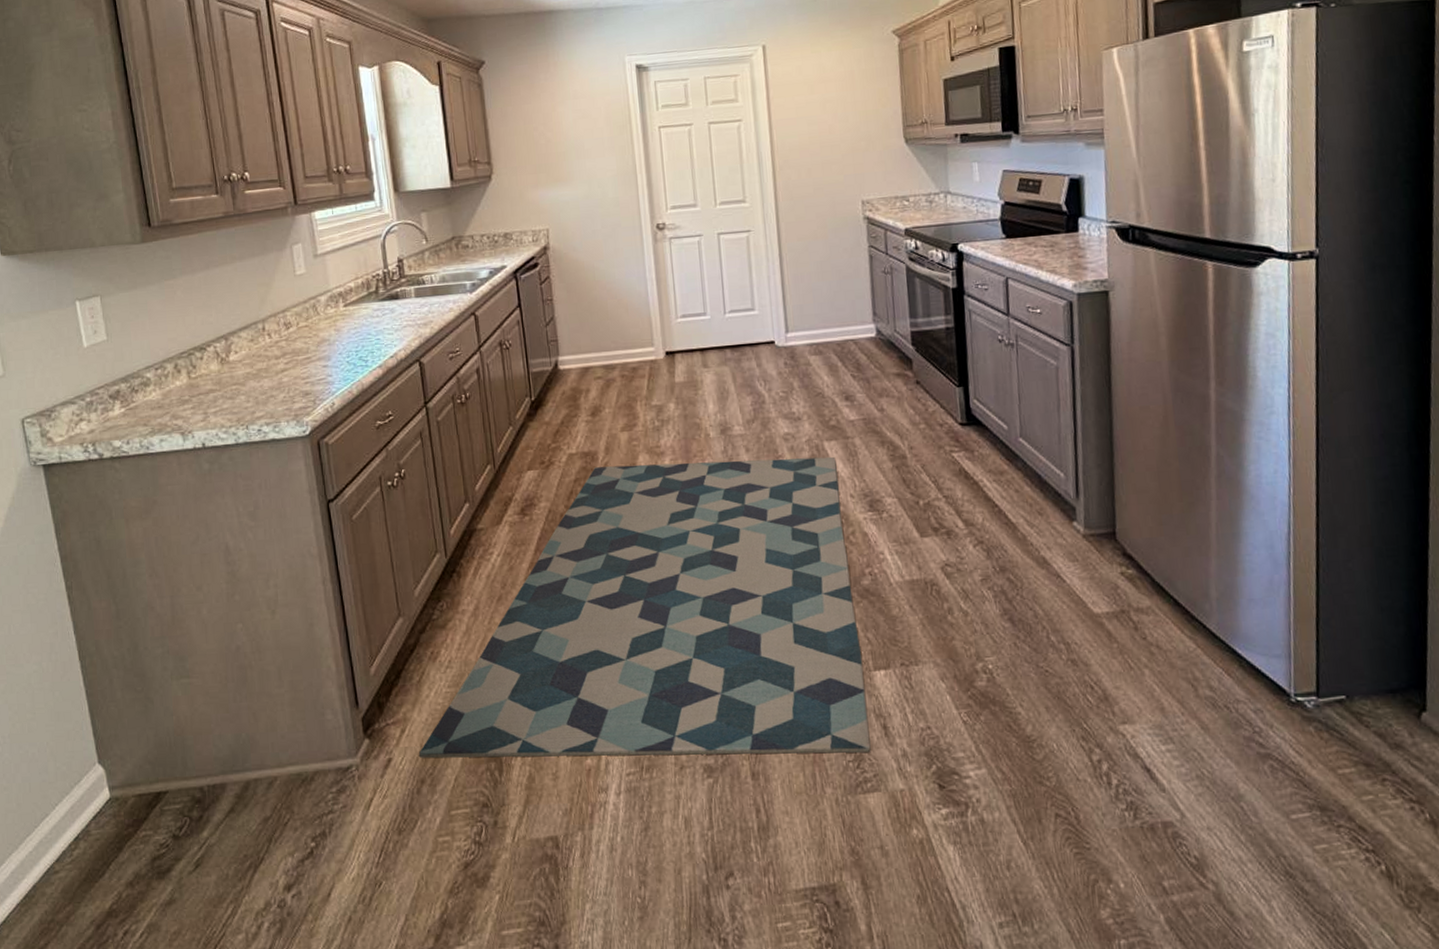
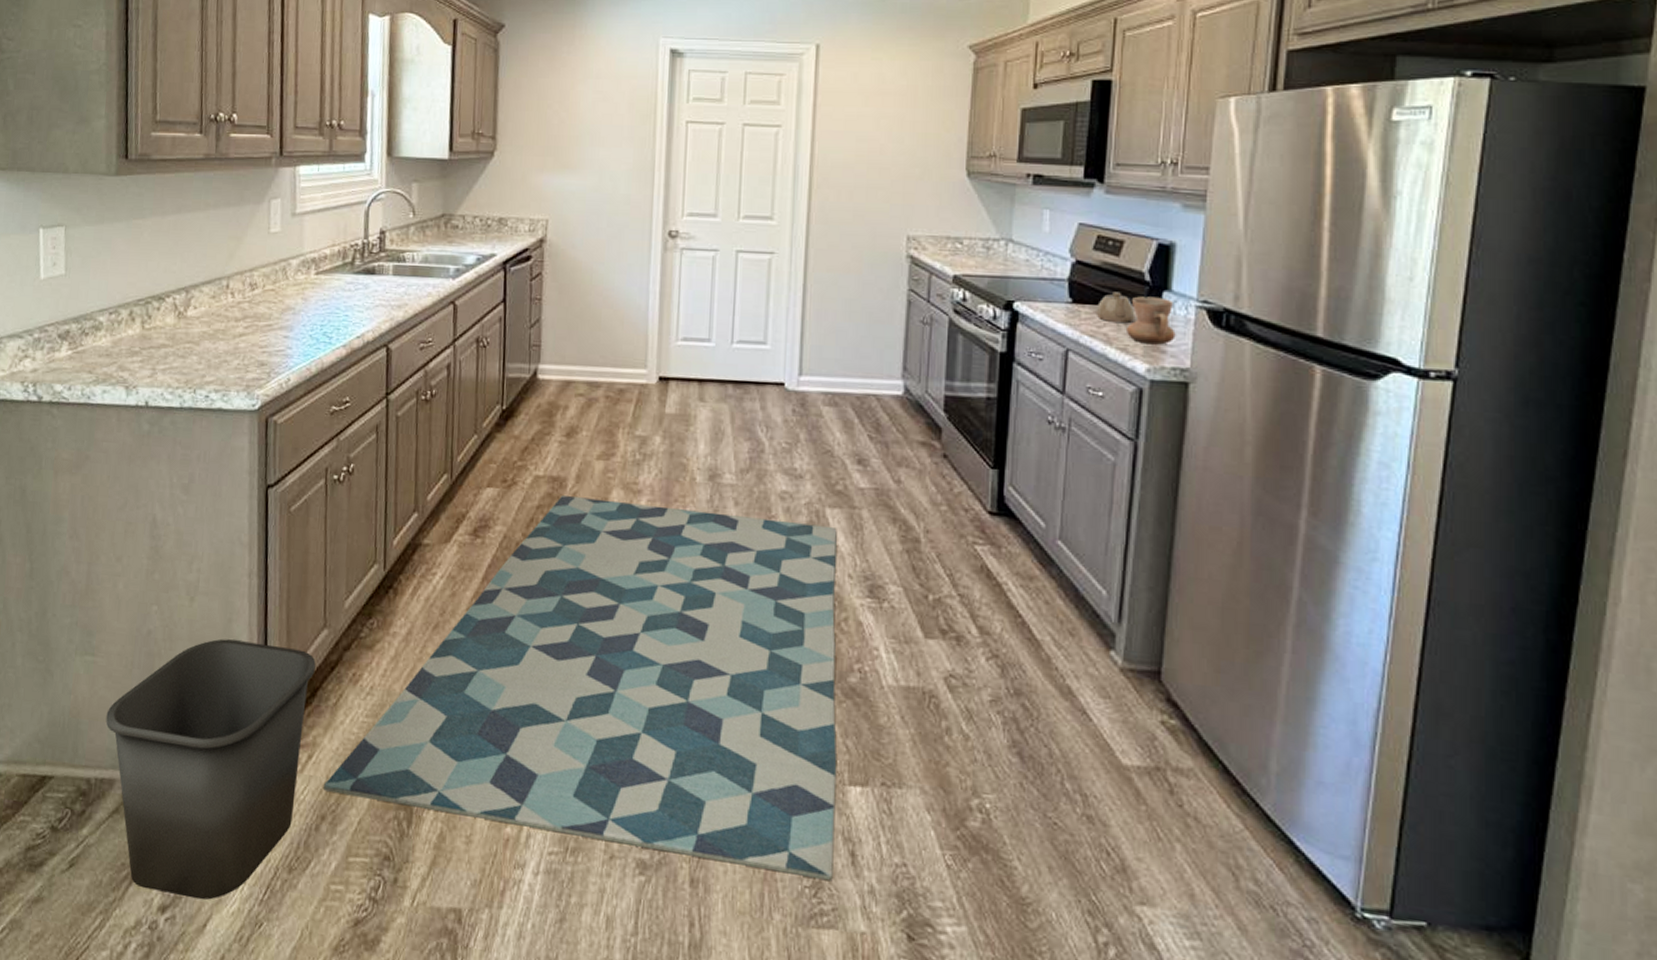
waste bin: none [209,639,396,873] -> present [106,639,316,900]
teapot: none [1026,223,1059,250] -> present [1096,292,1136,324]
ceramic jug: none [1053,223,1093,264] -> present [1127,296,1176,345]

